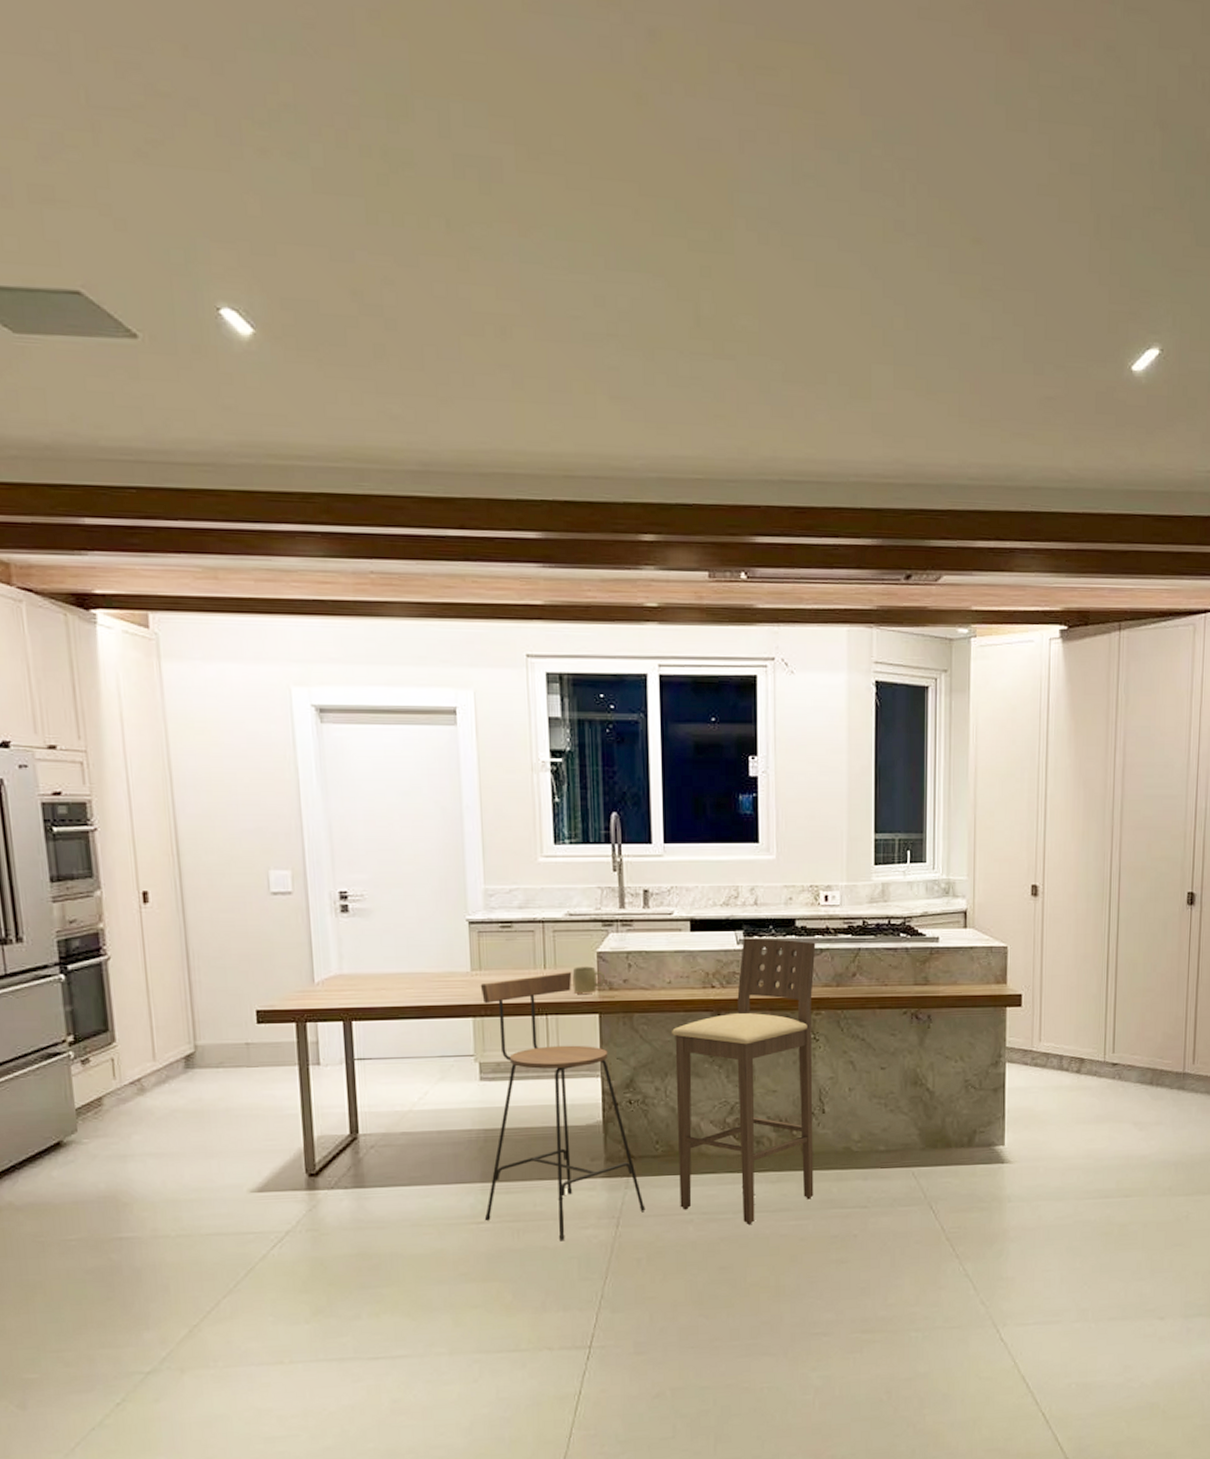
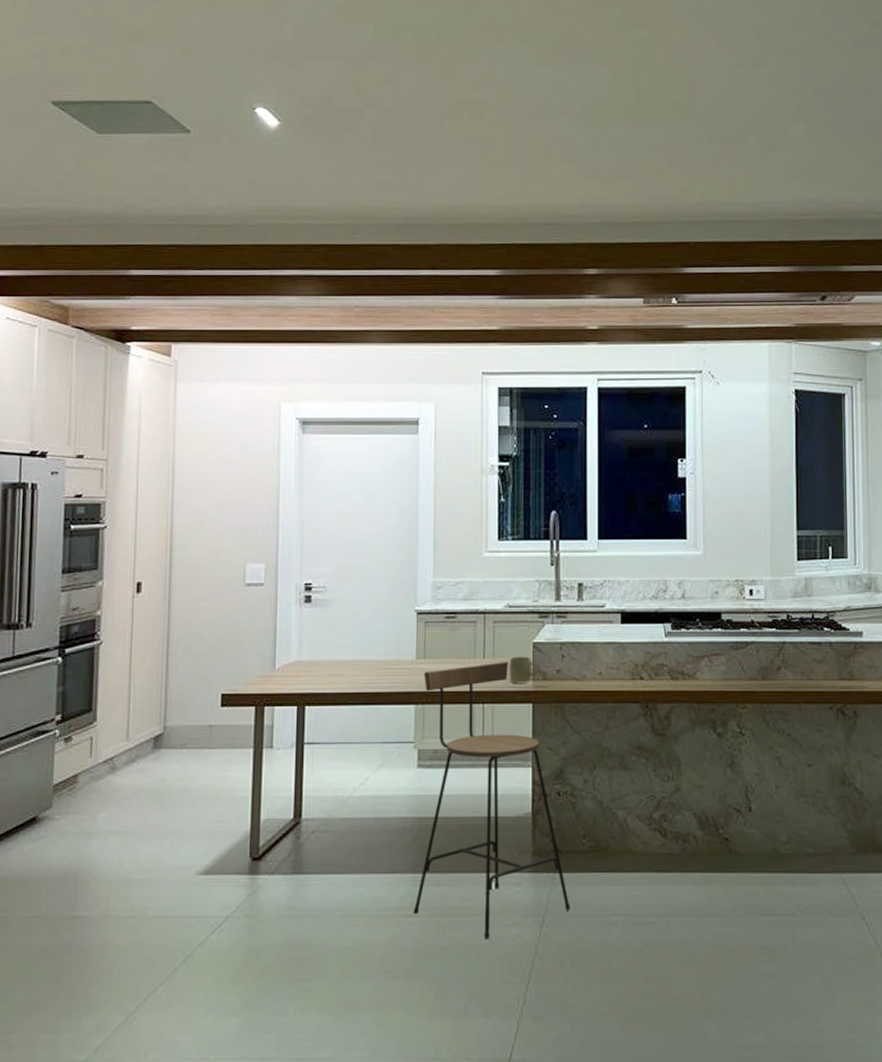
bar stool: present [671,938,816,1224] -> none [600,630,742,929]

